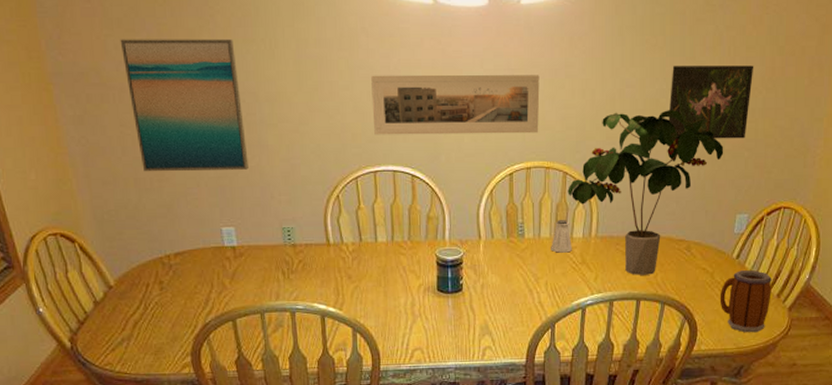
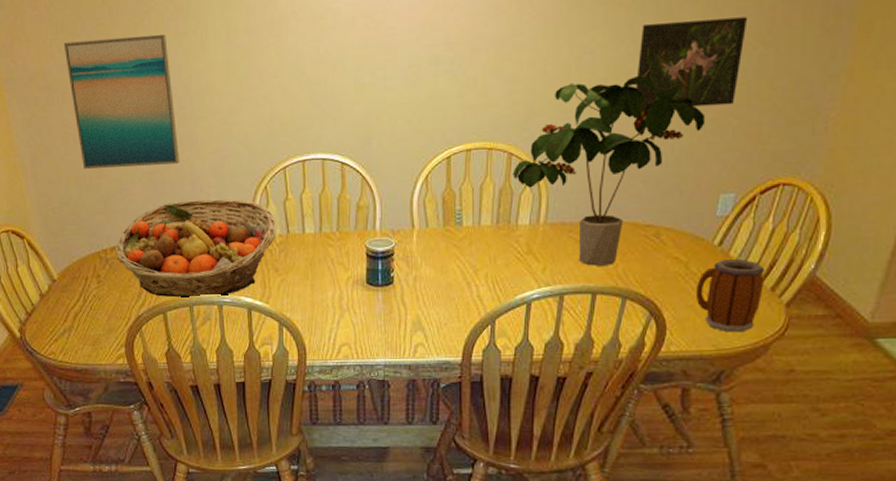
fruit basket: none [180,206,350,305] -> present [116,199,277,298]
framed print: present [371,74,540,135] -> none [301,47,483,123]
saltshaker: present [551,219,572,253] -> none [492,205,517,242]

